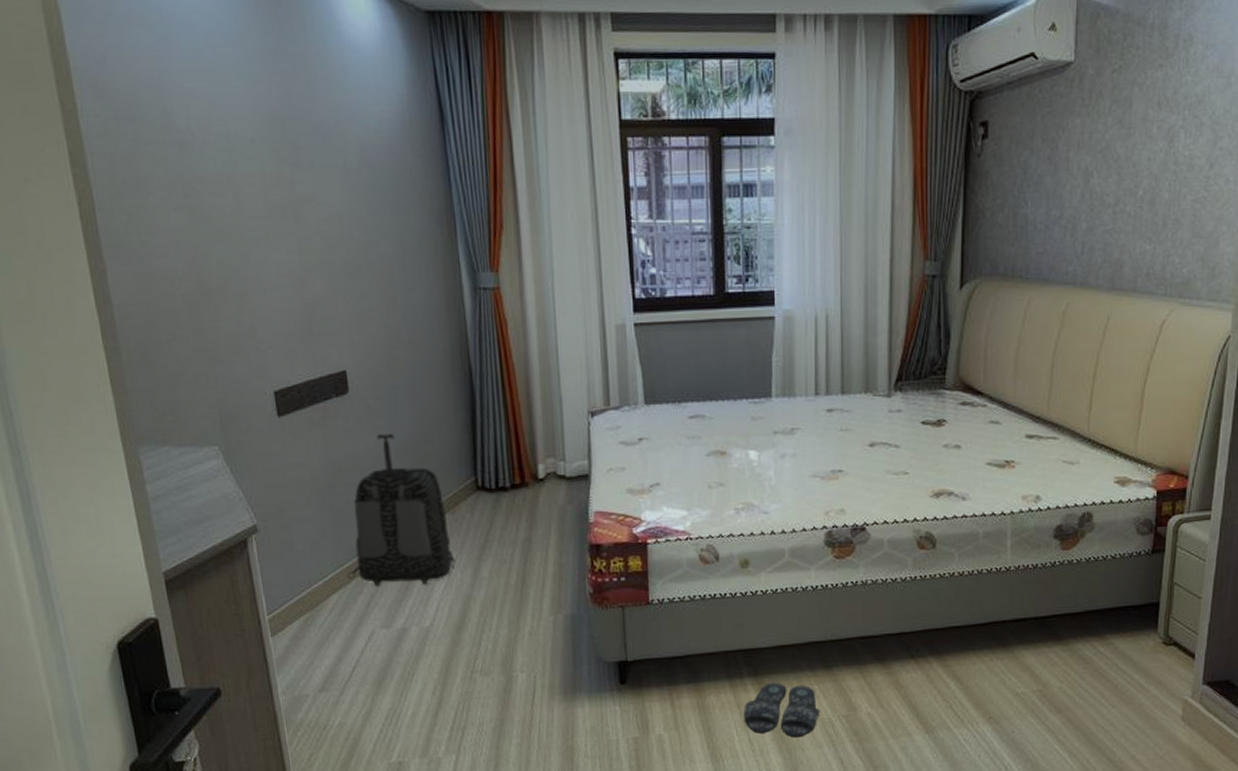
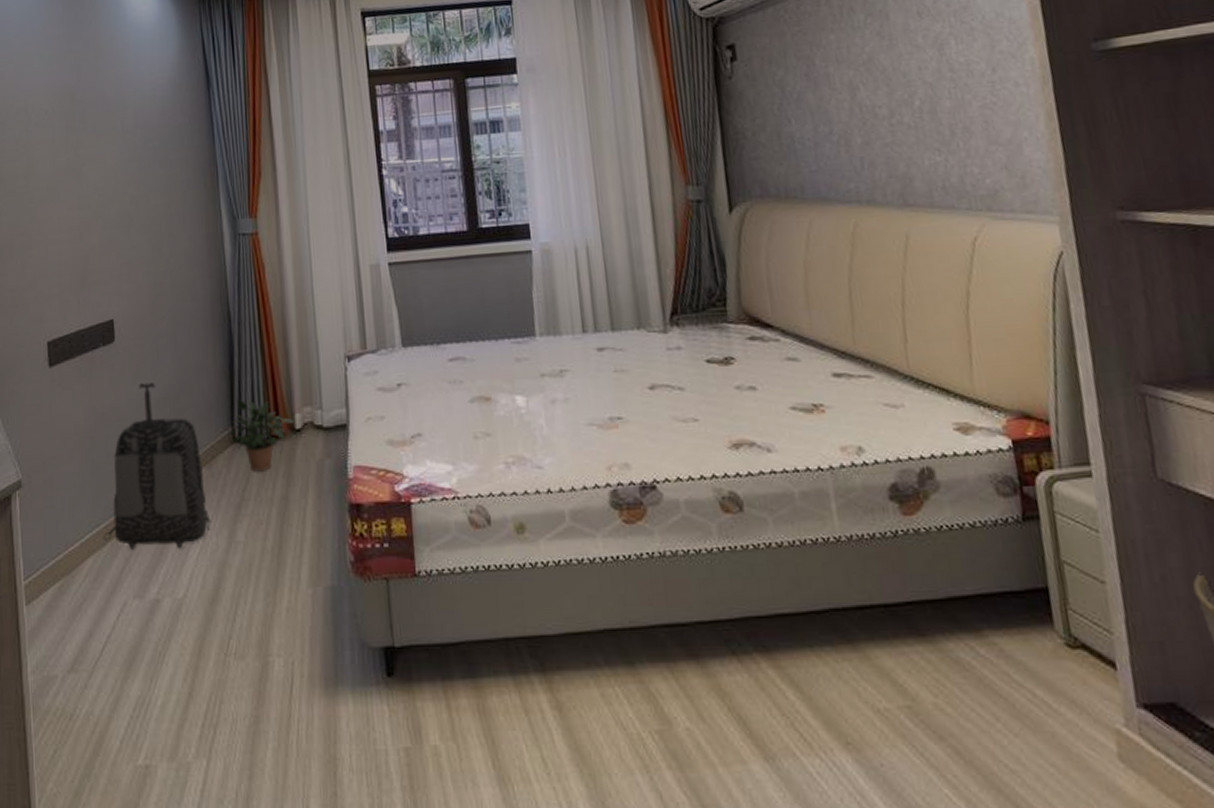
potted plant: none [469,451,539,517] -> present [226,399,296,472]
slippers: present [743,682,821,738] -> none [532,681,627,759]

